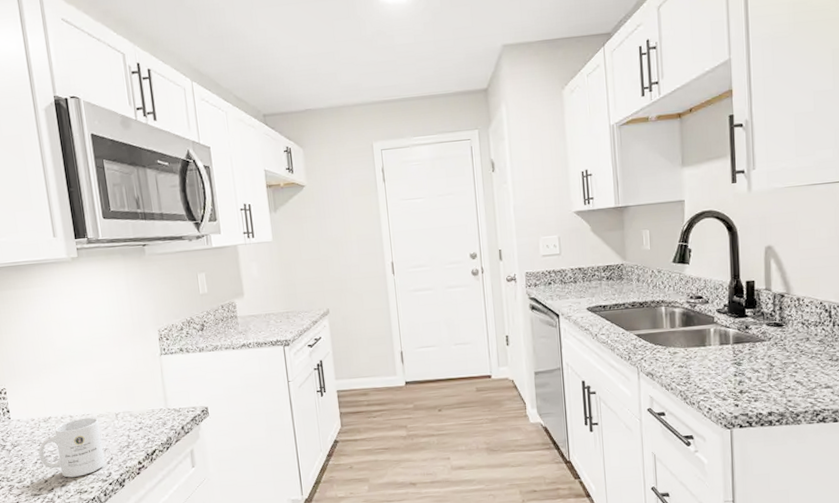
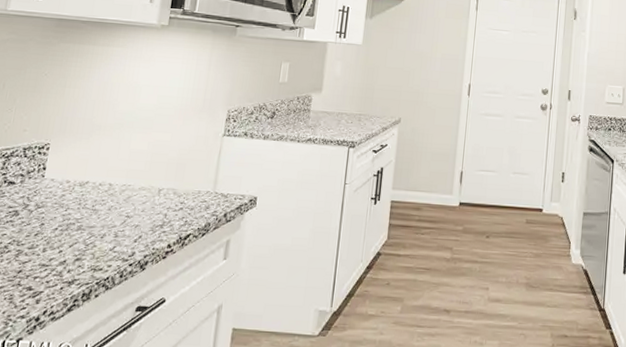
mug: present [38,417,105,478] -> none [61,188,139,252]

